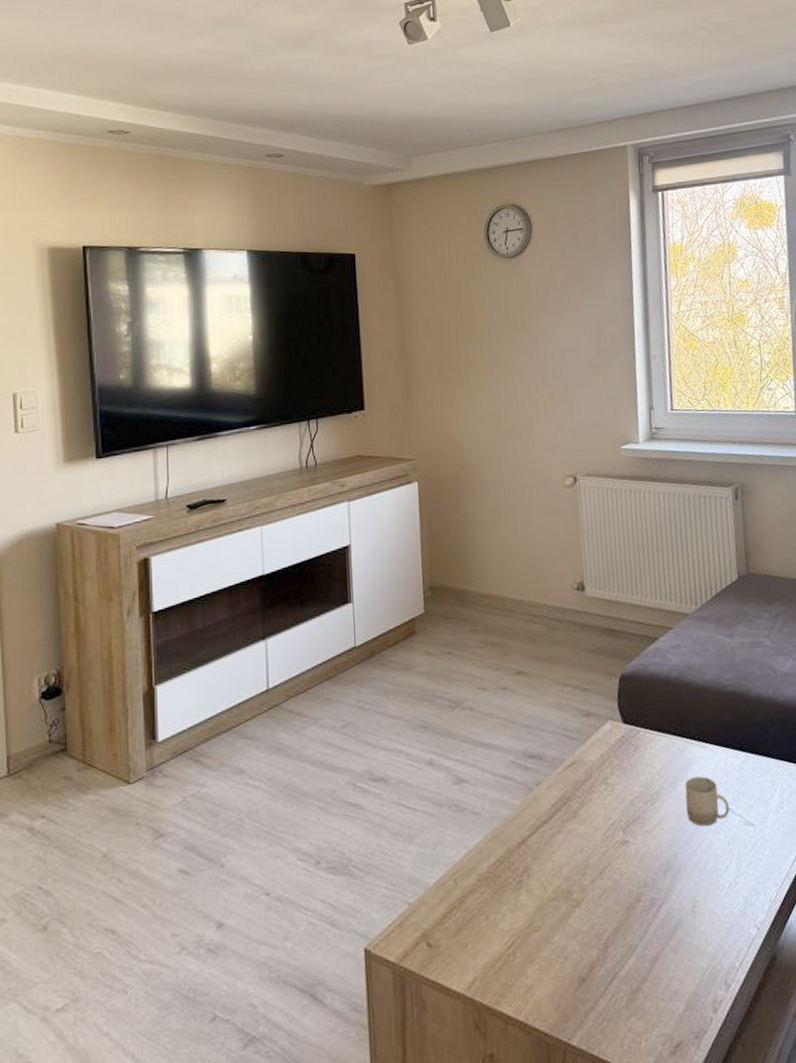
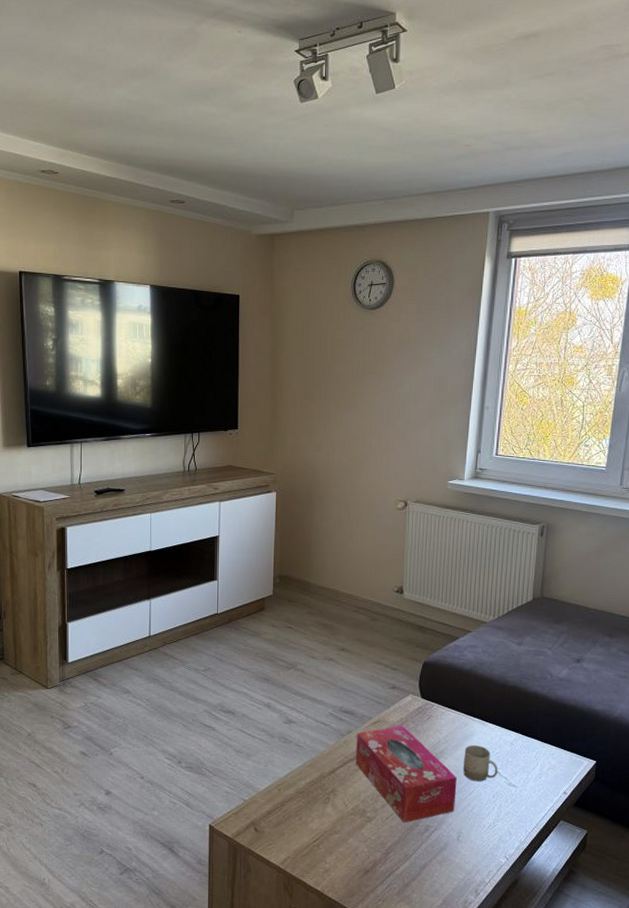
tissue box: none [548,763,684,900] -> present [355,725,457,823]

